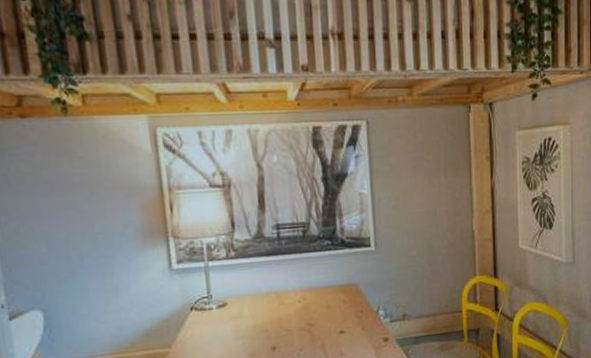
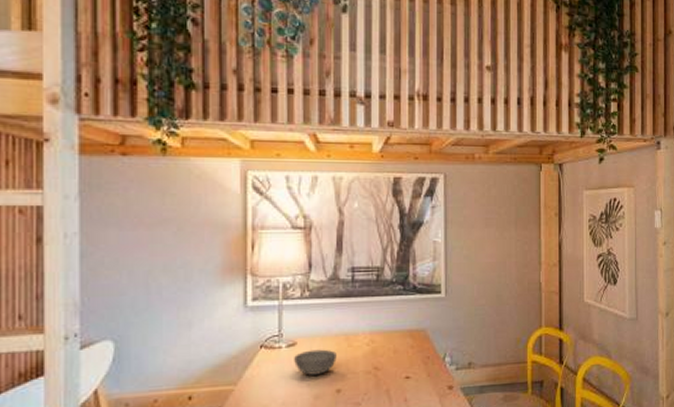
bowl: none [226,308,269,335] -> present [294,349,337,375]

